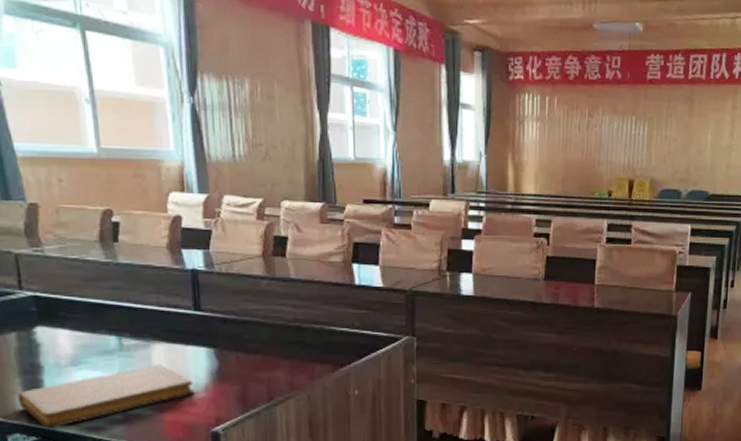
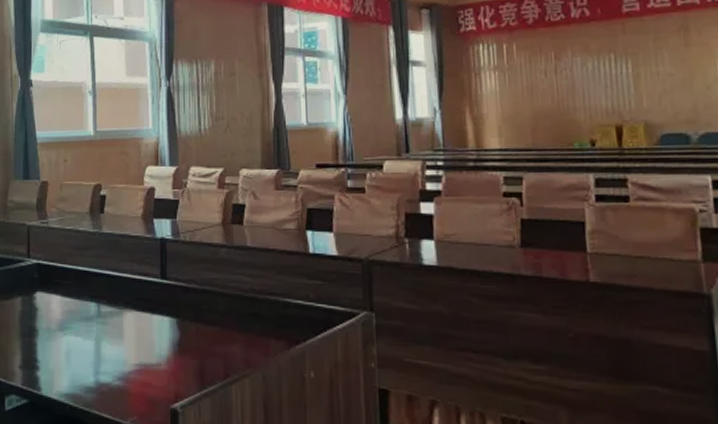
notebook: present [17,364,194,429] -> none [16,332,157,392]

